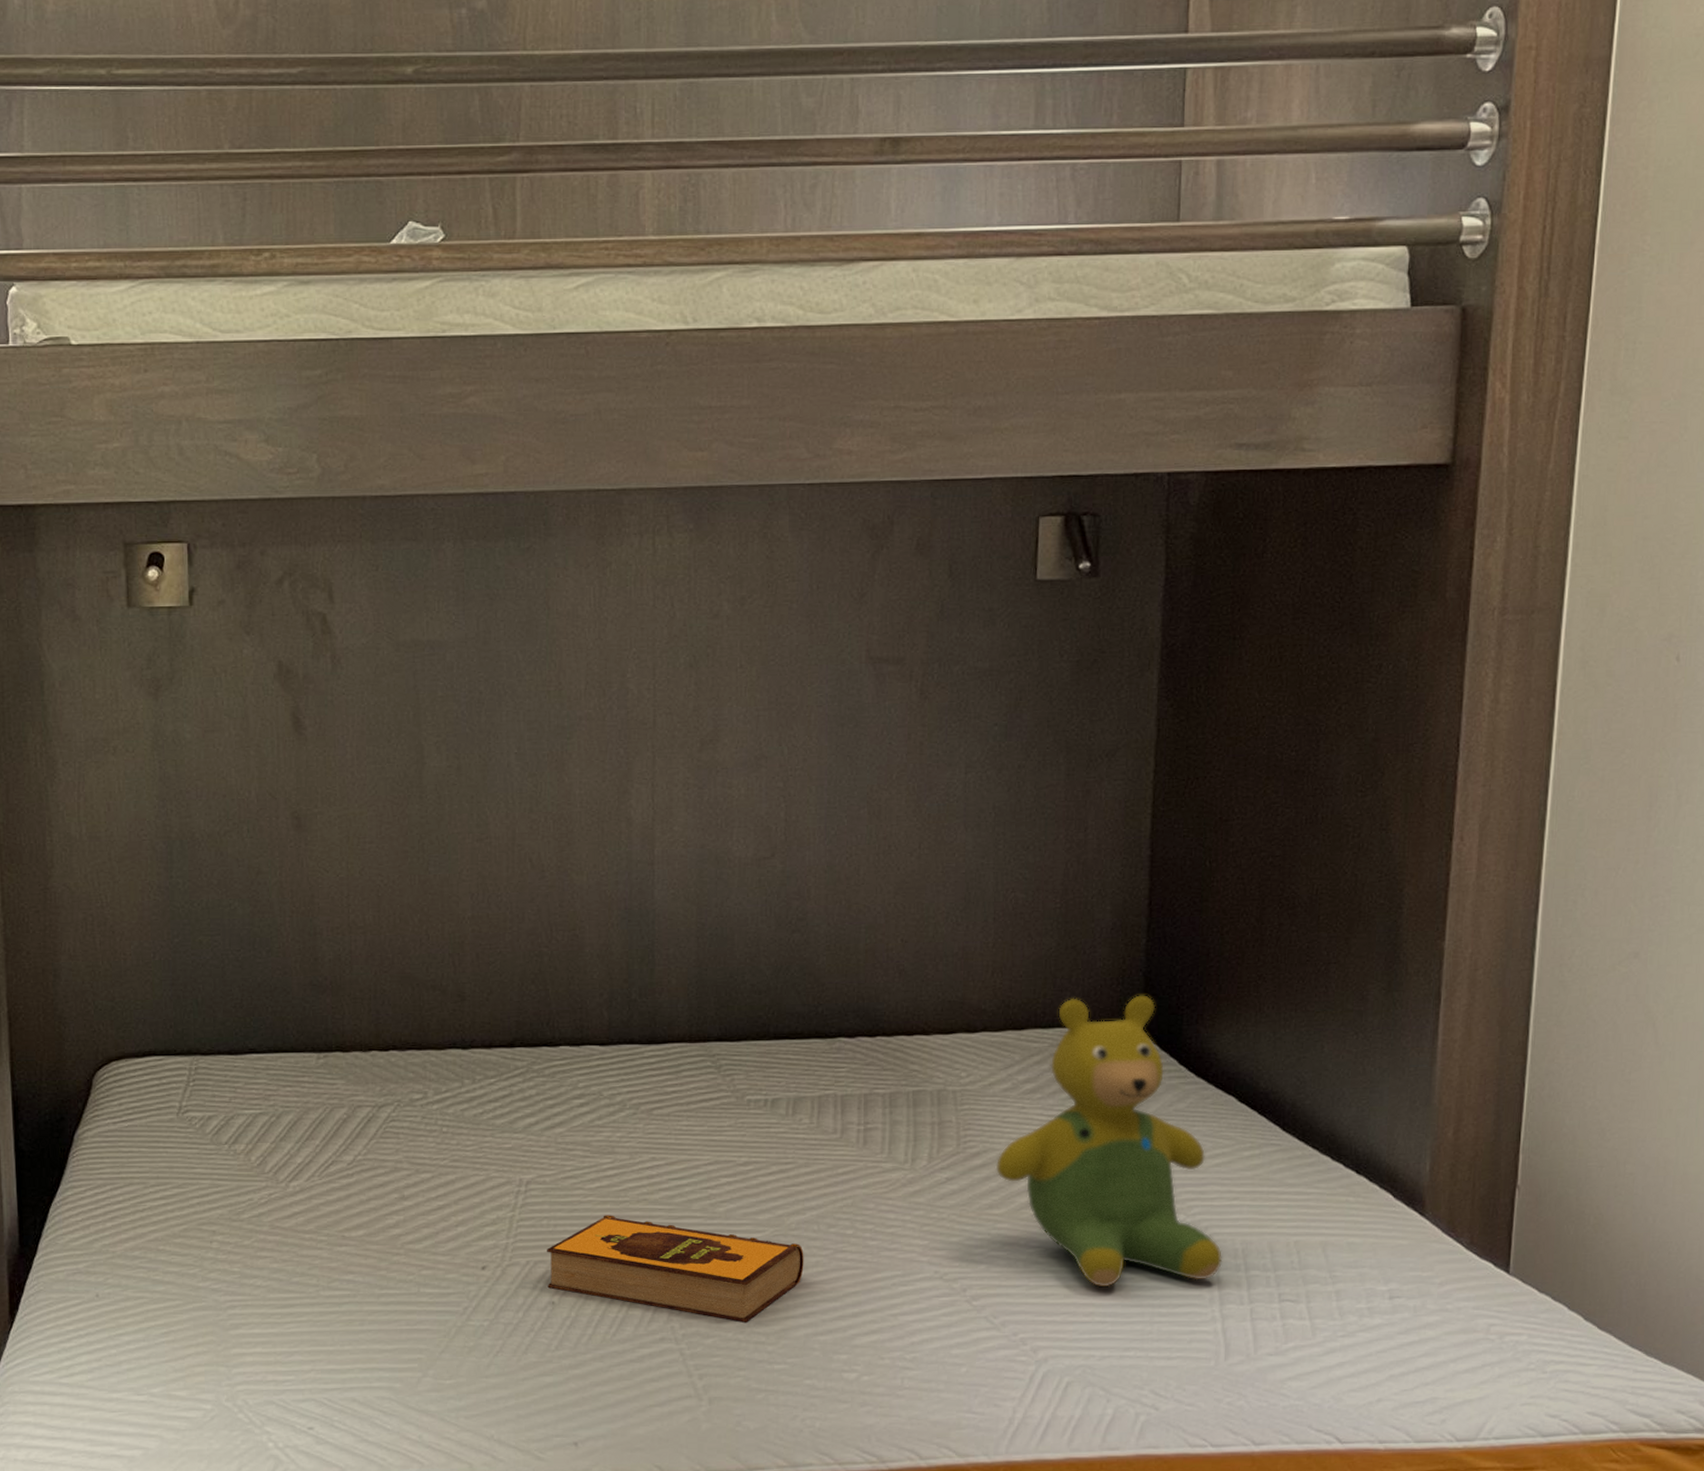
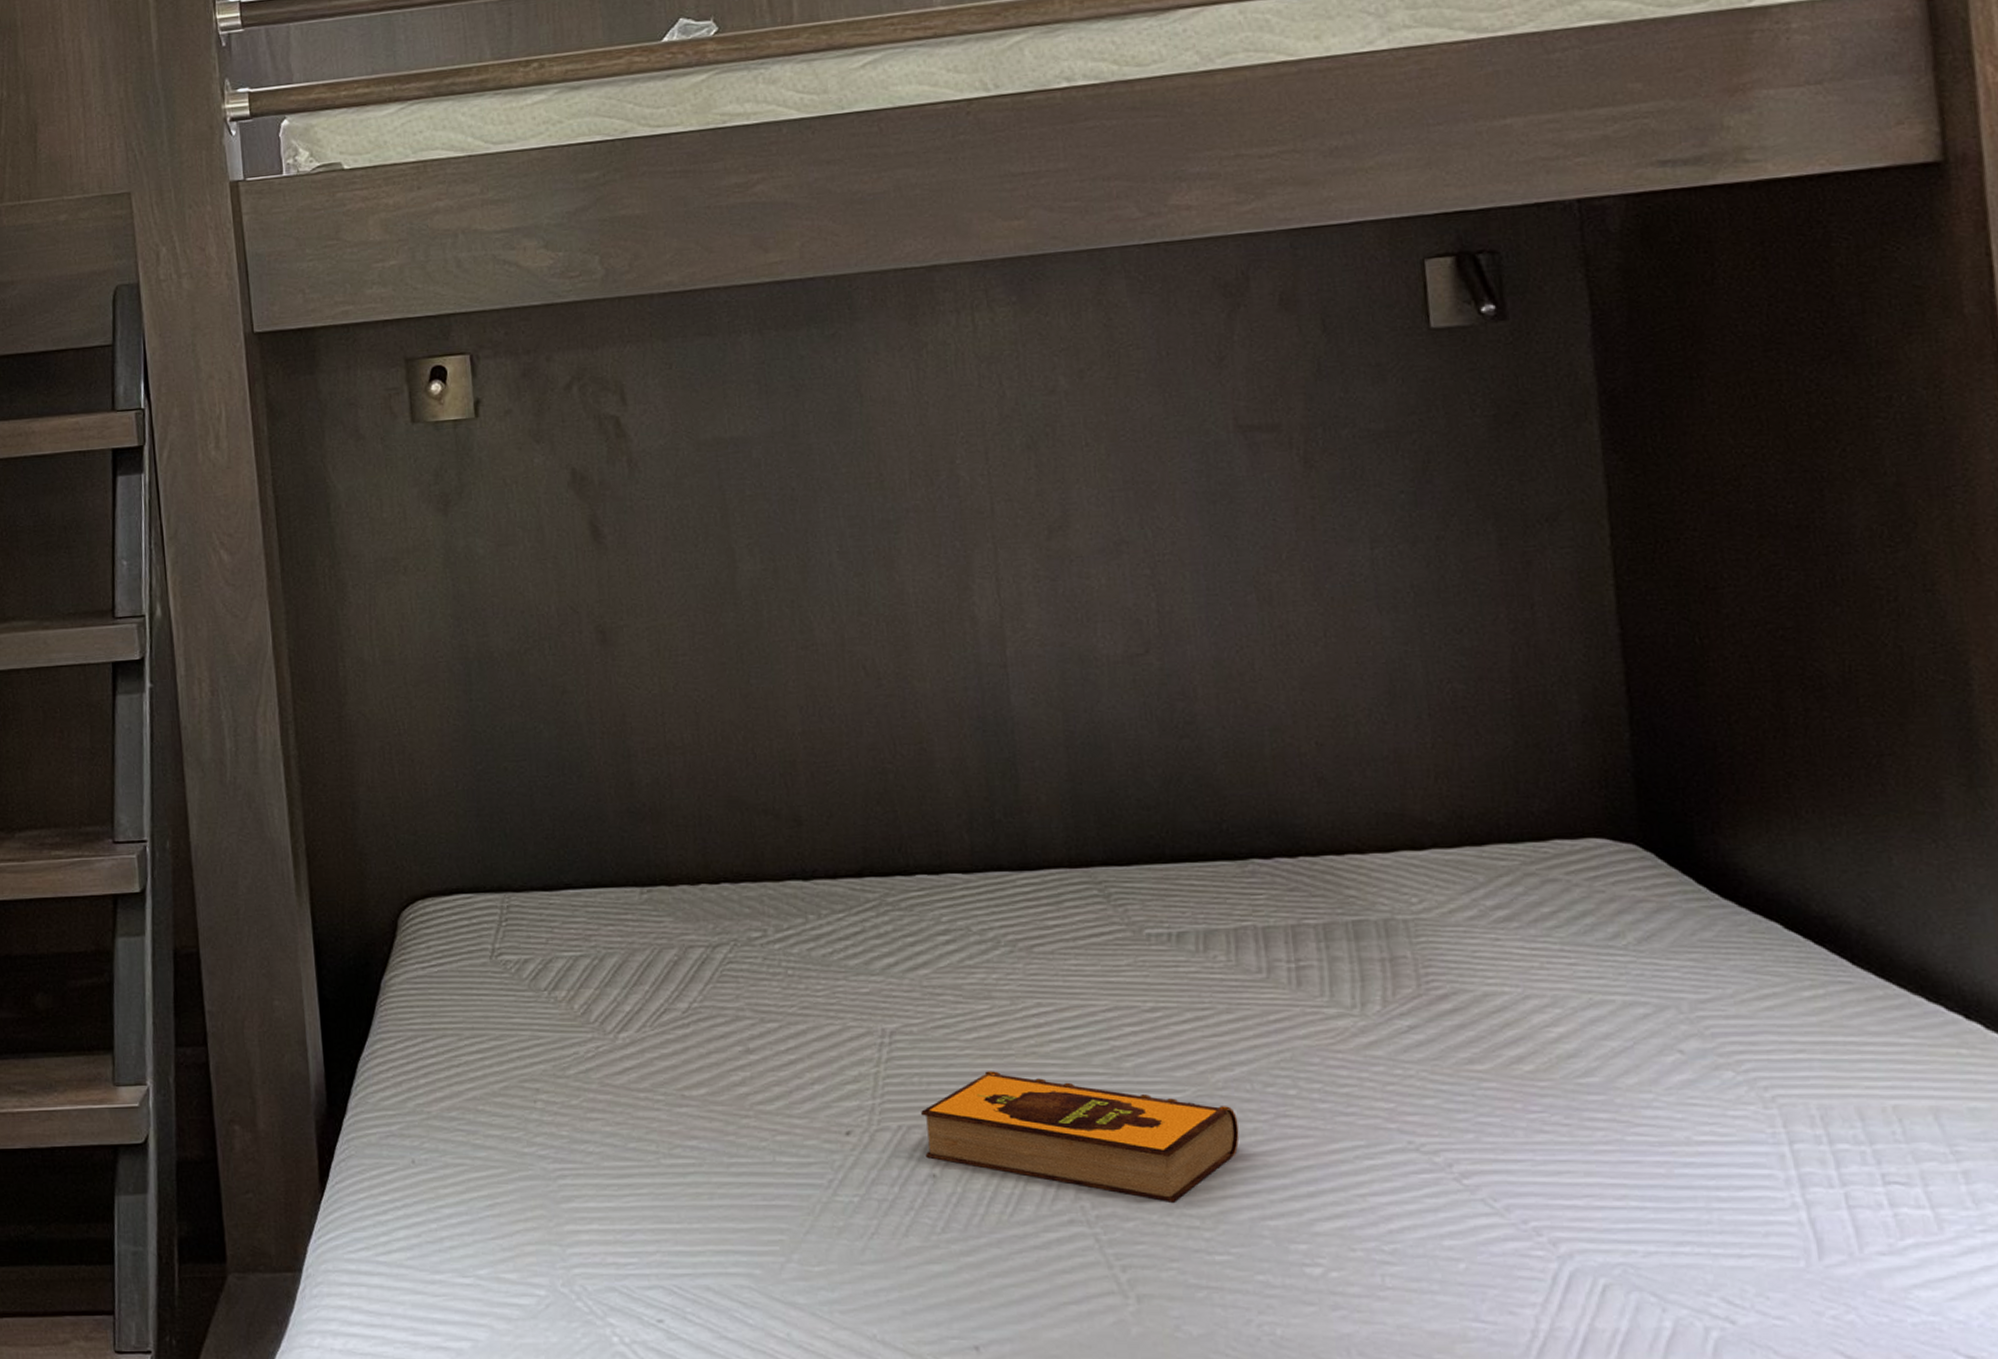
teddy bear: present [995,995,1223,1287] -> none [1470,800,1796,1164]

